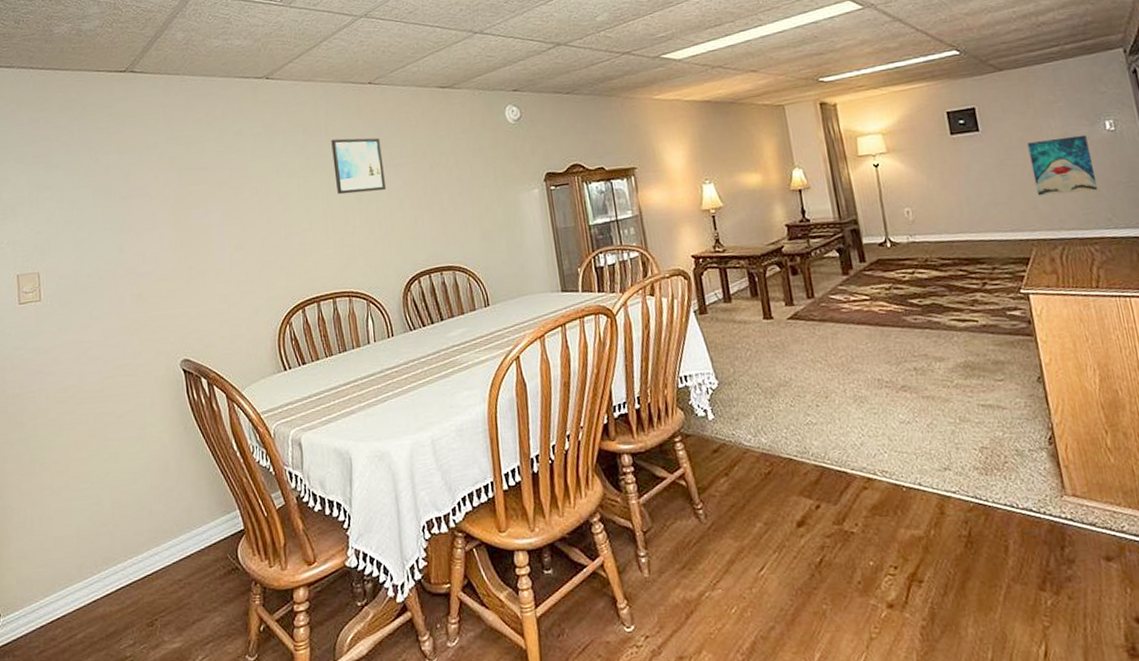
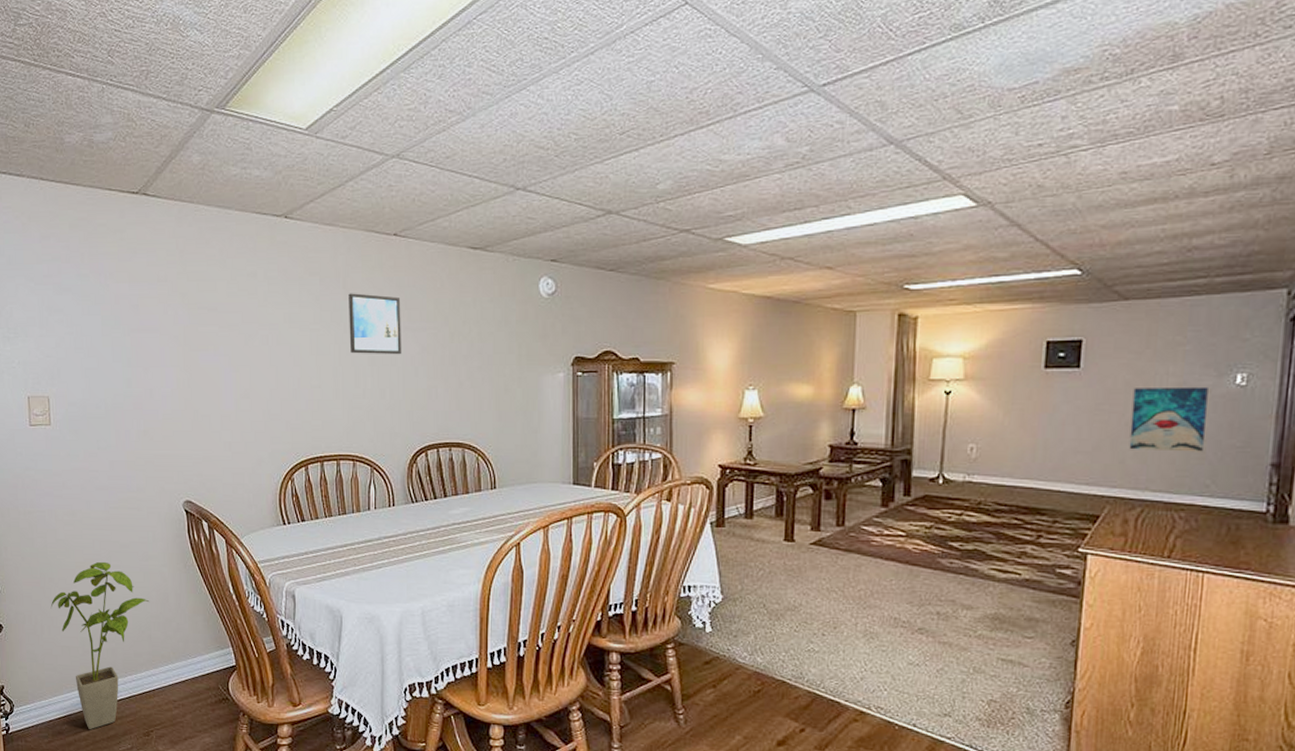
house plant: none [41,436,149,629] -> present [50,561,150,729]

